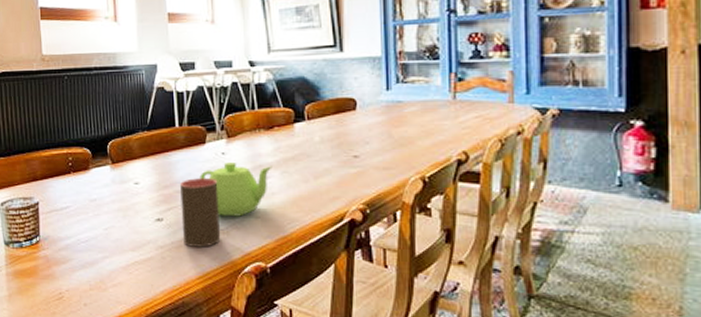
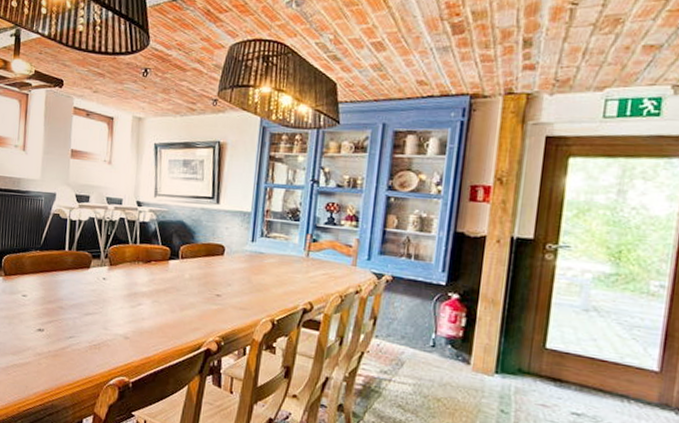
cup: present [180,178,221,247] -> none [59,297,96,359]
teapot: present [199,161,272,217] -> none [81,286,146,336]

